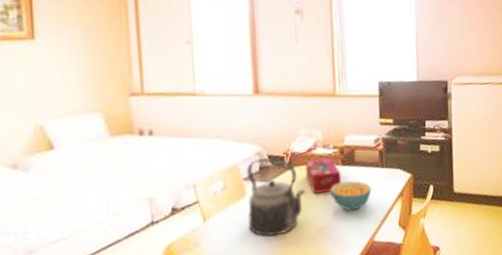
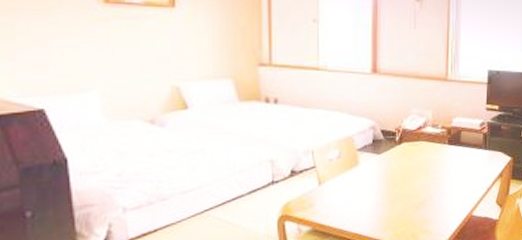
kettle: present [247,157,307,237] -> none [360,131,414,203]
tissue box: present [304,158,342,194] -> none [414,136,447,169]
cereal bowl: present [330,180,372,212] -> none [435,159,474,187]

